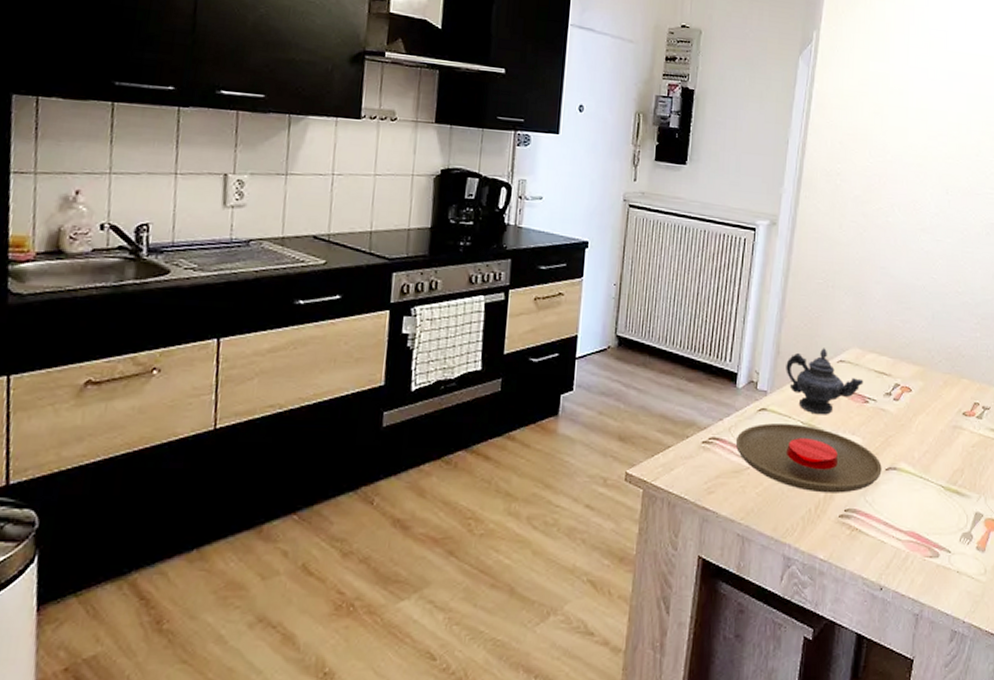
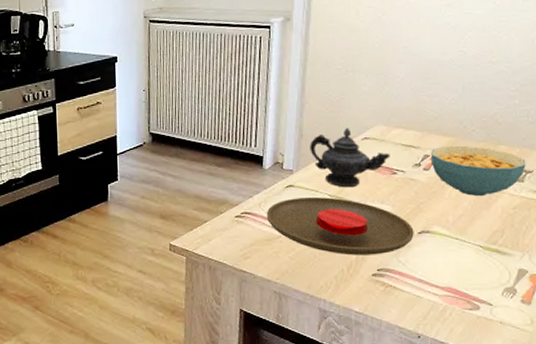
cereal bowl: none [901,375,984,433] -> present [431,145,526,197]

